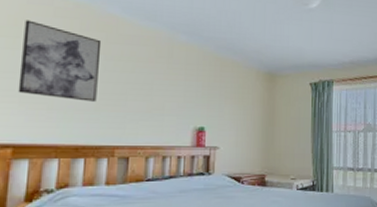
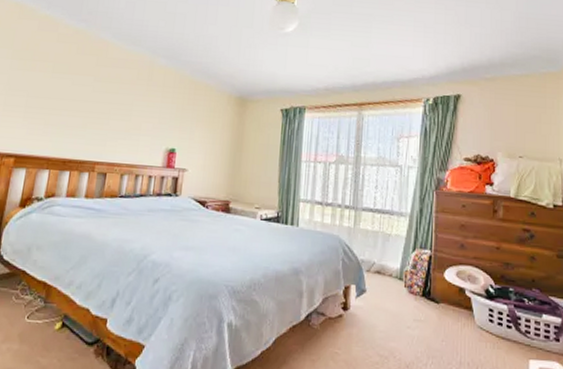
wall art: present [18,20,102,102] -> none [23,45,93,119]

